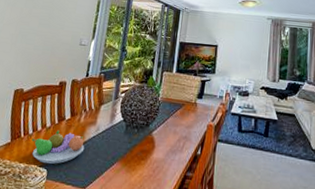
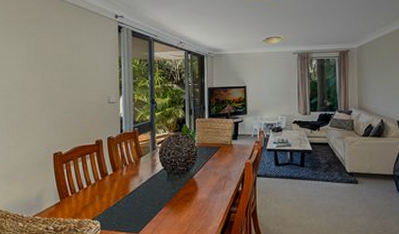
fruit bowl: present [32,130,85,164] -> none [80,185,132,217]

